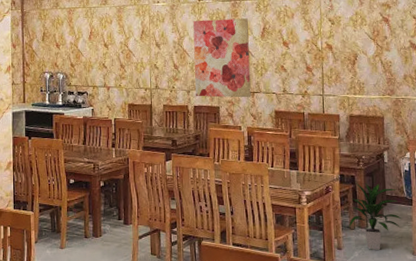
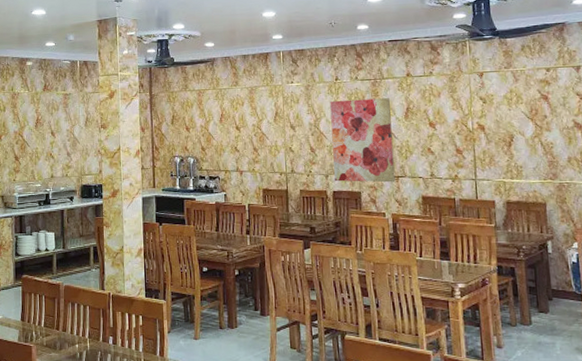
indoor plant: present [348,182,402,250] -> none [509,274,571,349]

